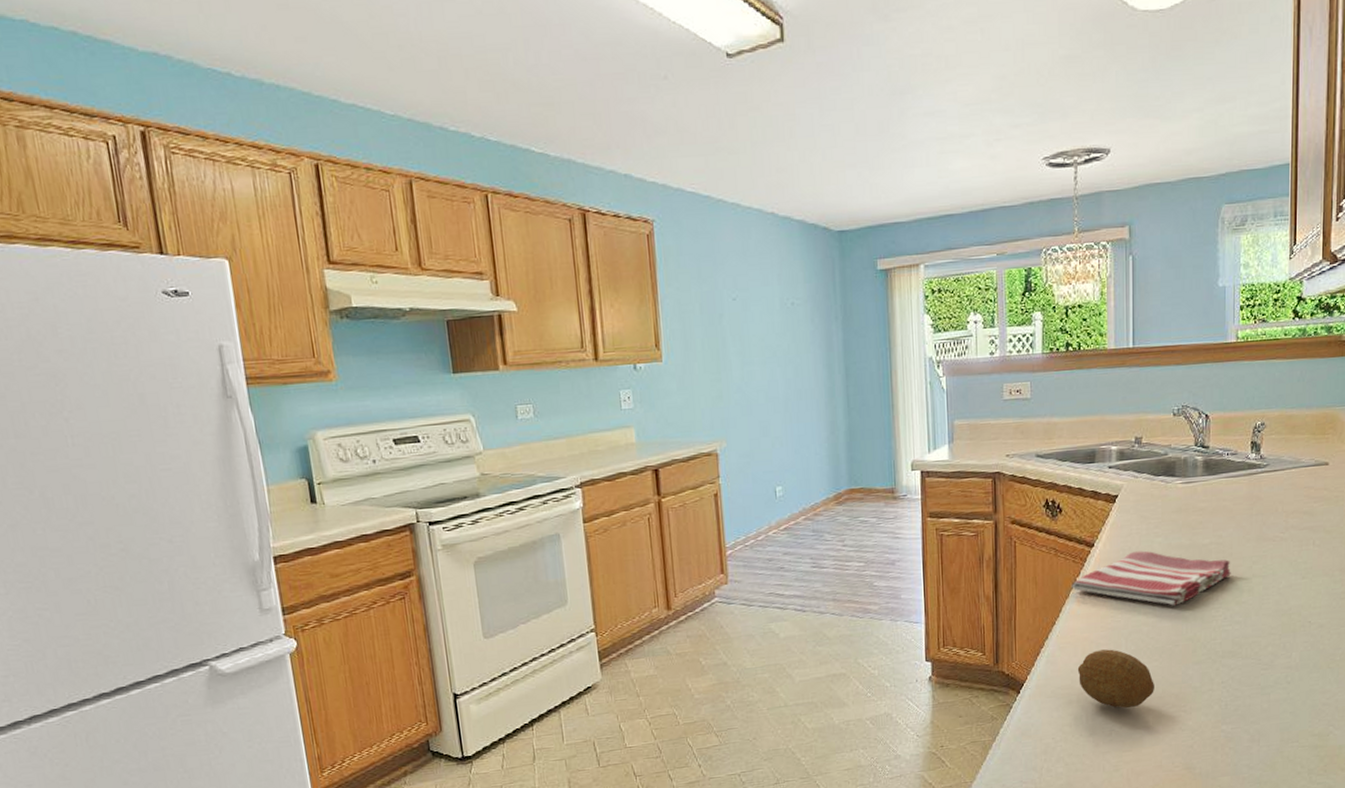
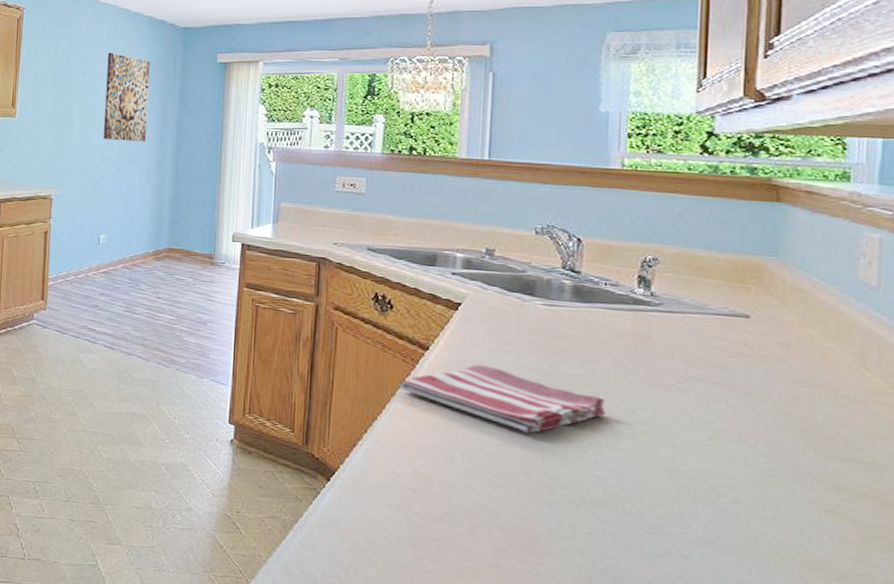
wall art: none [759,268,813,376] -> present [103,52,150,142]
fruit: present [1077,649,1154,709] -> none [400,458,496,532]

